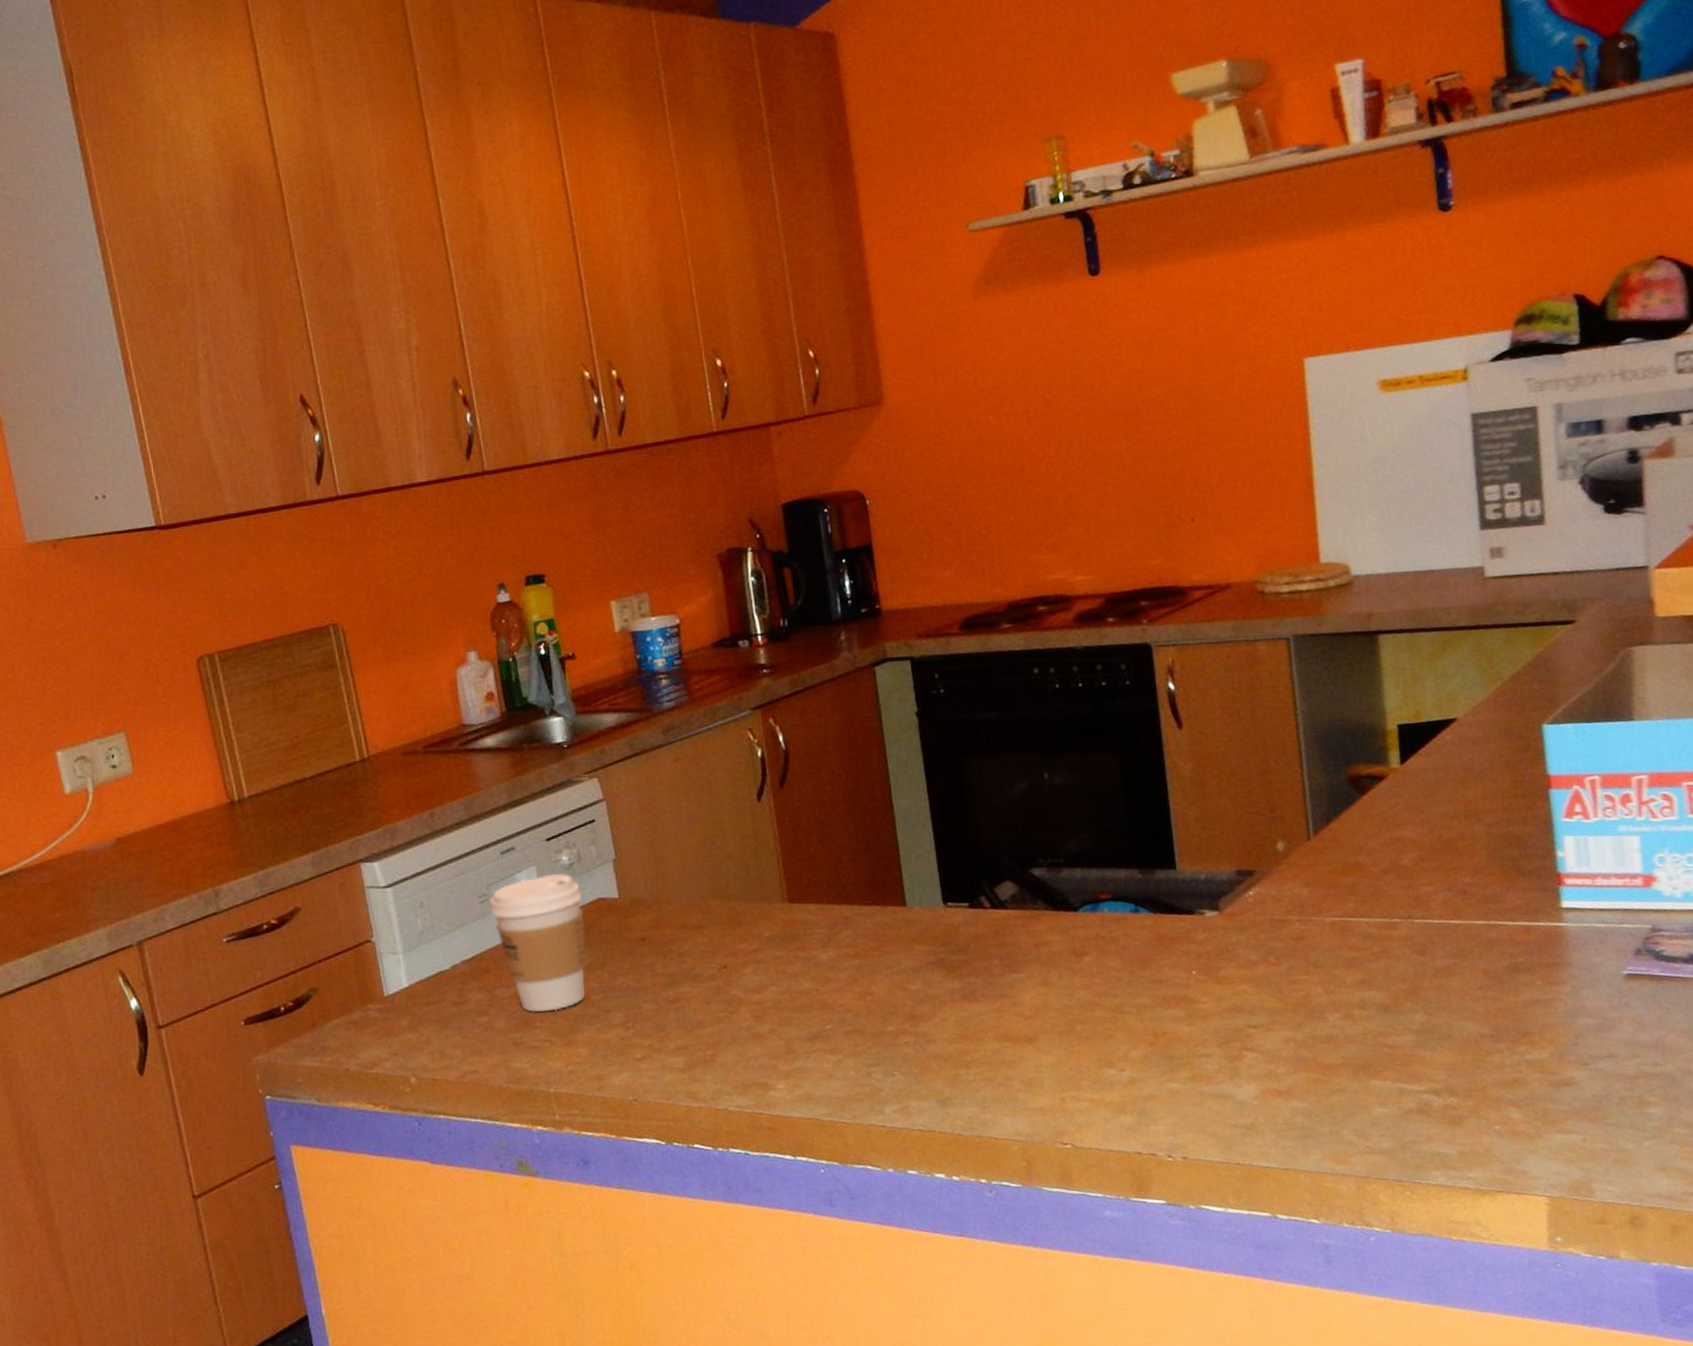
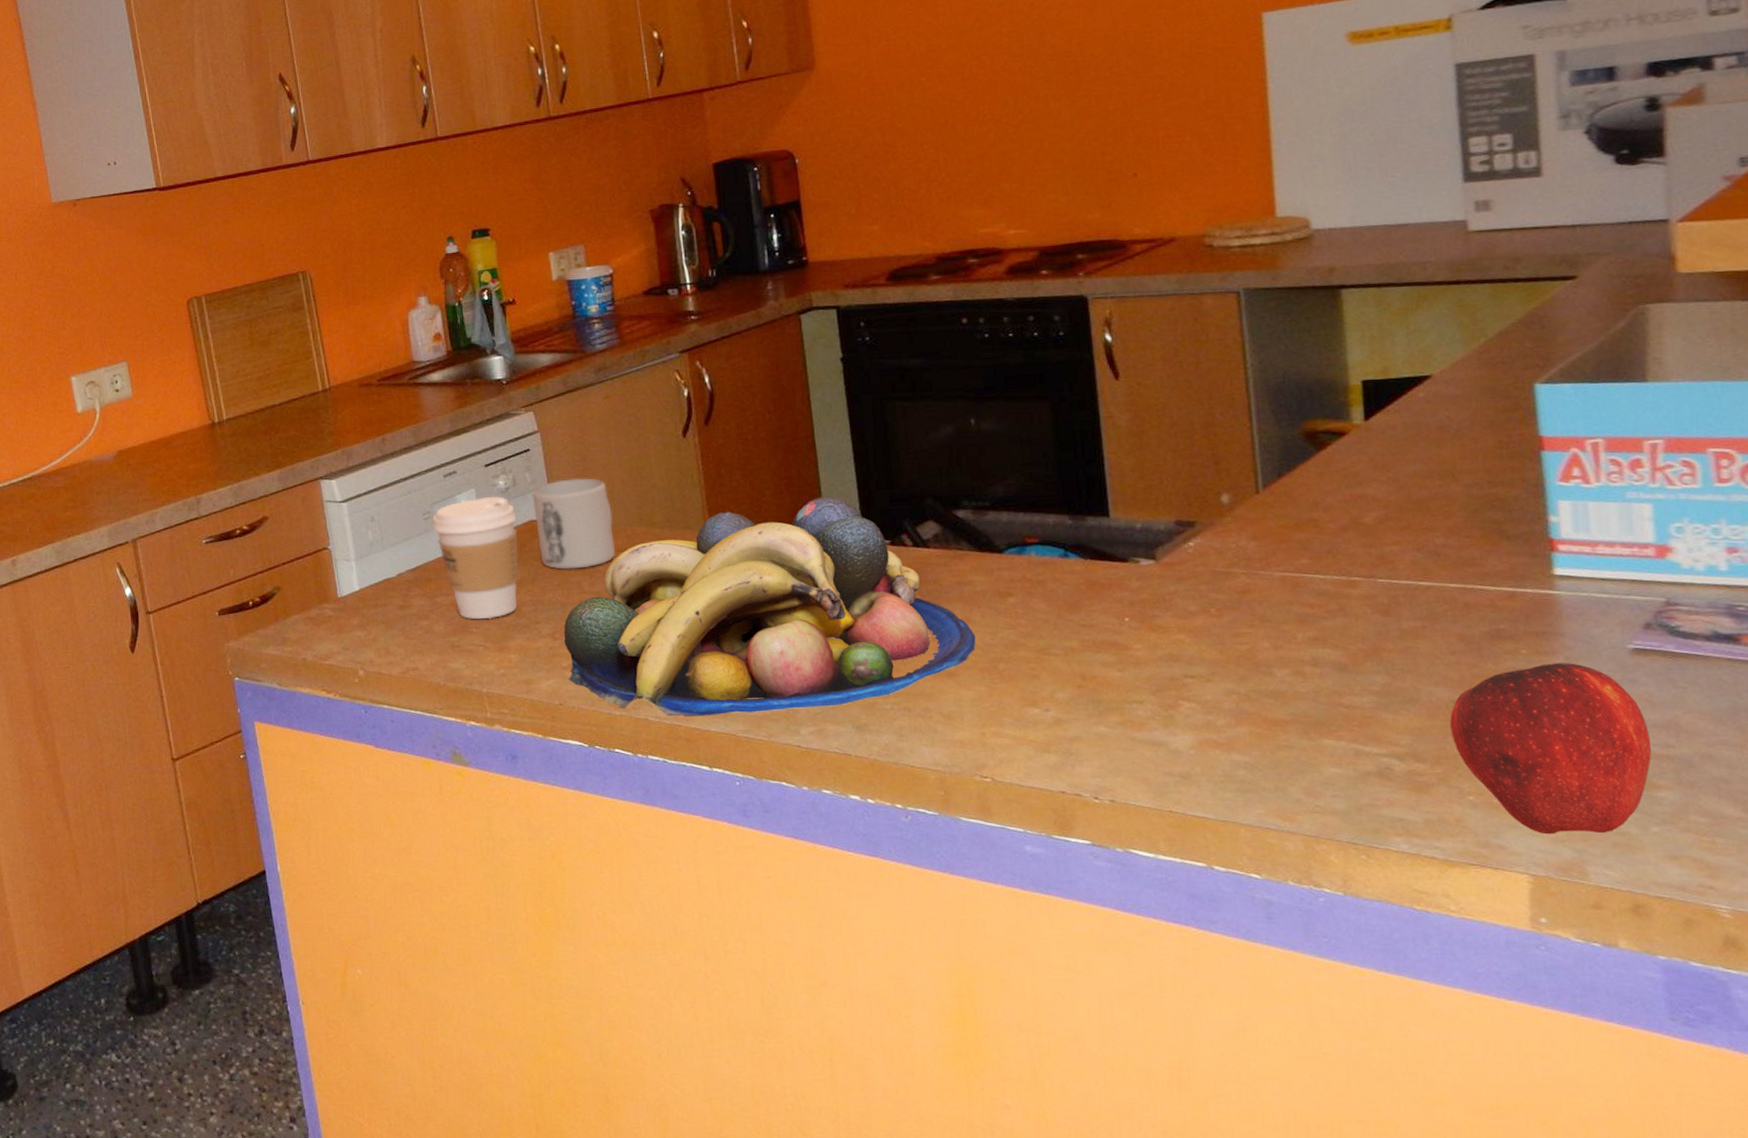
mug: none [598,849,690,951] -> present [531,478,616,570]
fruit bowl: none [636,859,1054,1104] -> present [564,496,976,717]
apple: none [1478,991,1643,1157] -> present [1450,662,1652,835]

